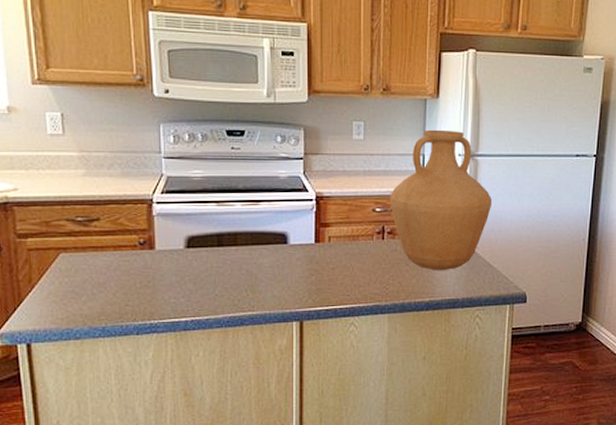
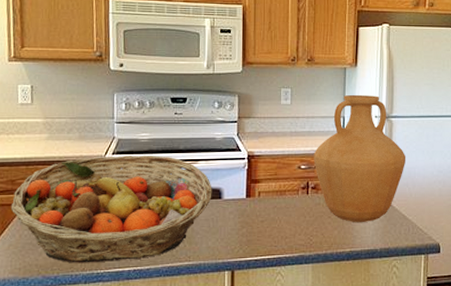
fruit basket: none [47,195,277,313] -> present [10,156,212,263]

